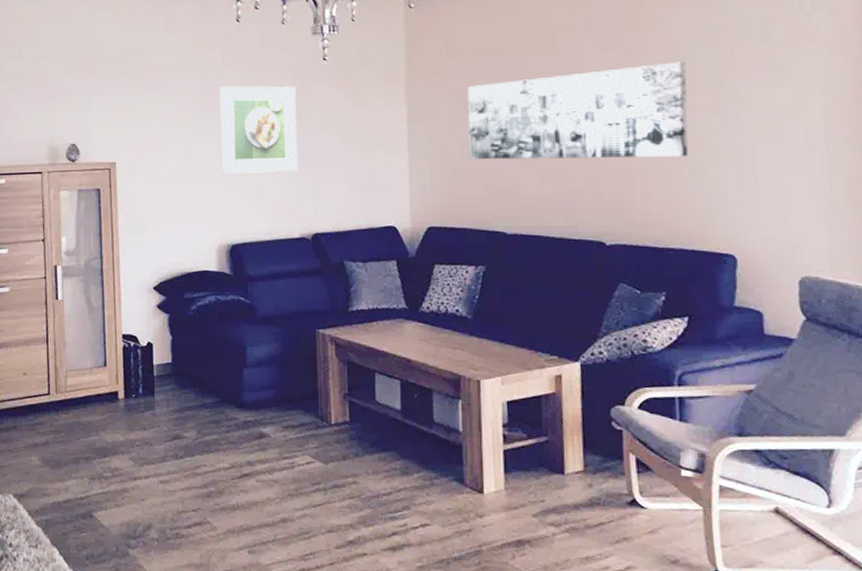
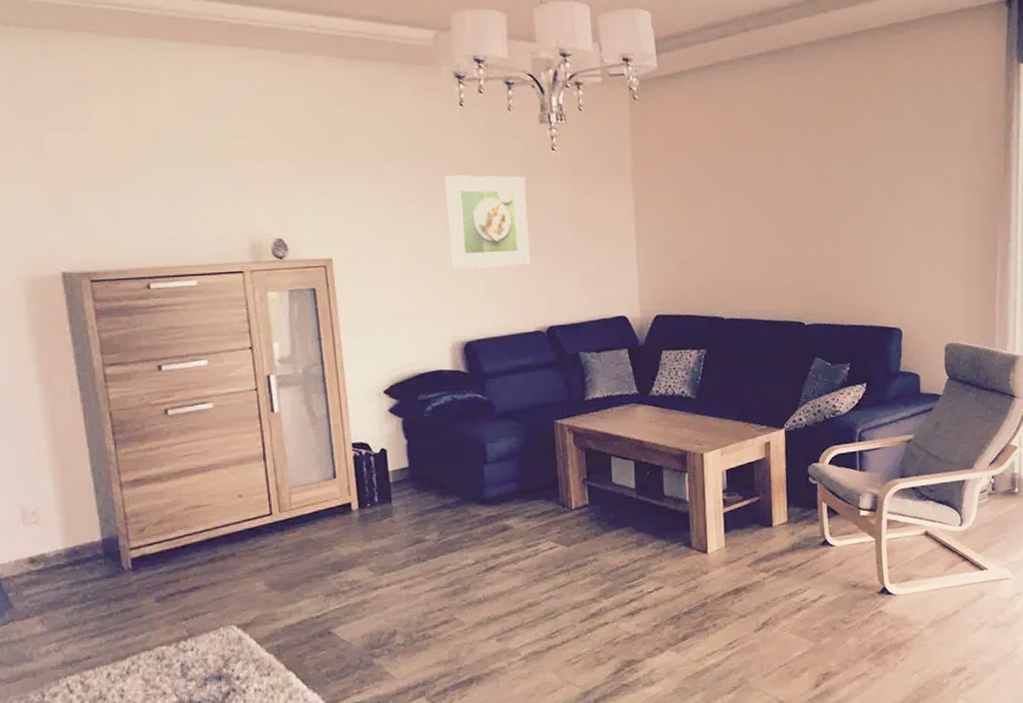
wall art: present [467,61,689,160] -> none [688,160,868,251]

